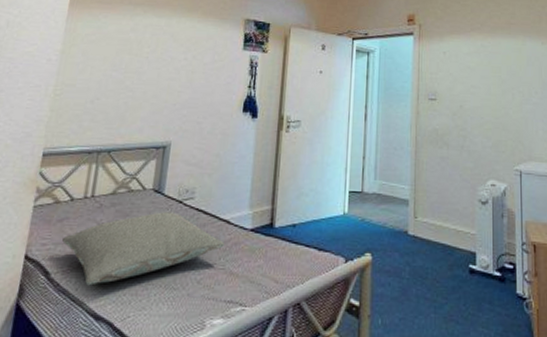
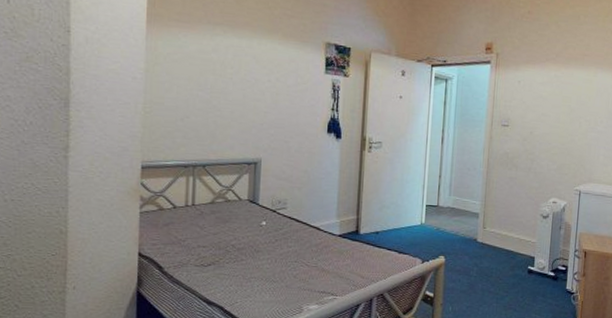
pillow: present [62,212,224,286] -> none [171,219,316,278]

